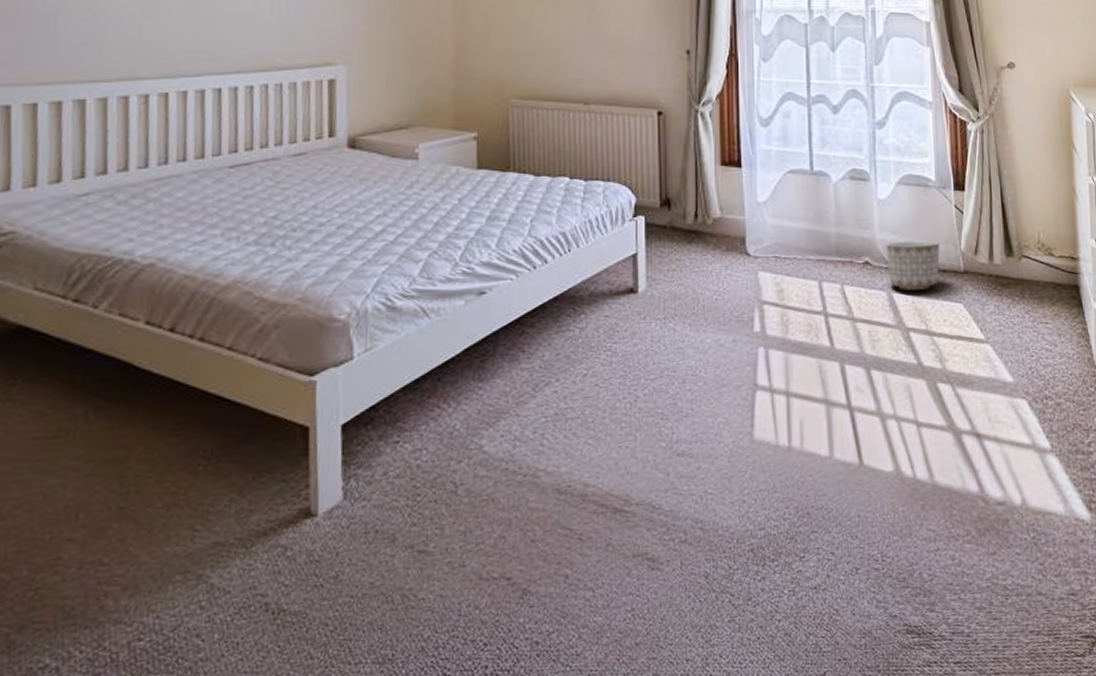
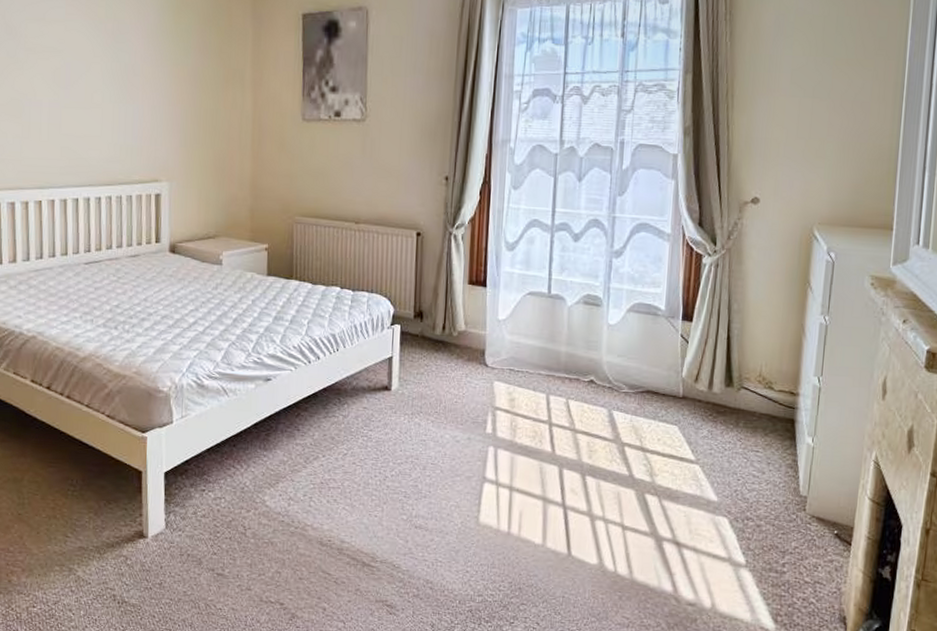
planter: present [886,240,940,290] -> none [611,364,663,410]

